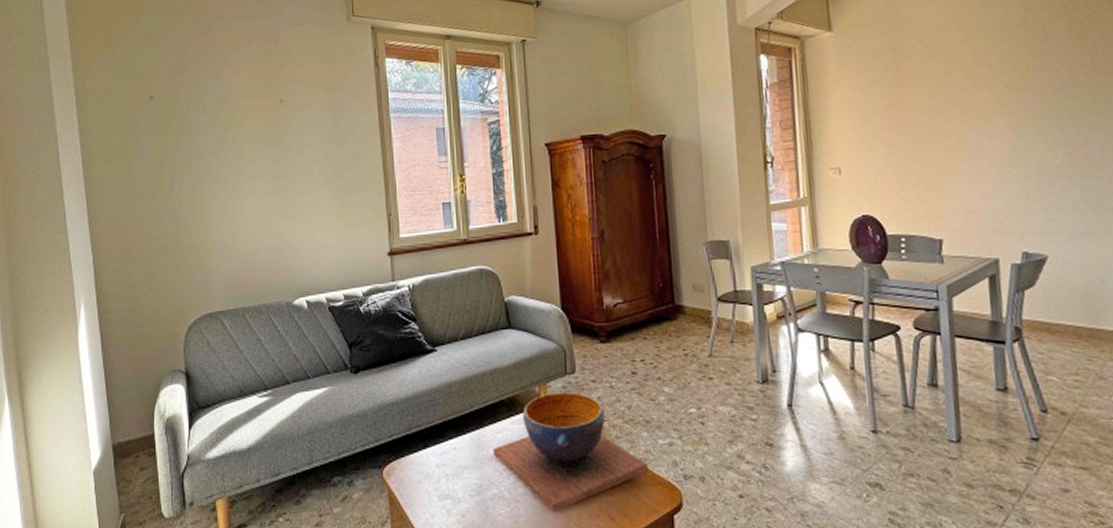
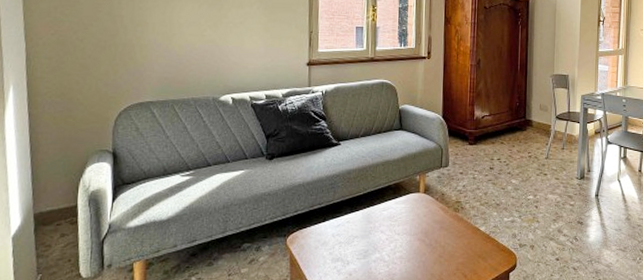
decorative bowl: present [494,392,648,512] -> none [379,180,494,271]

